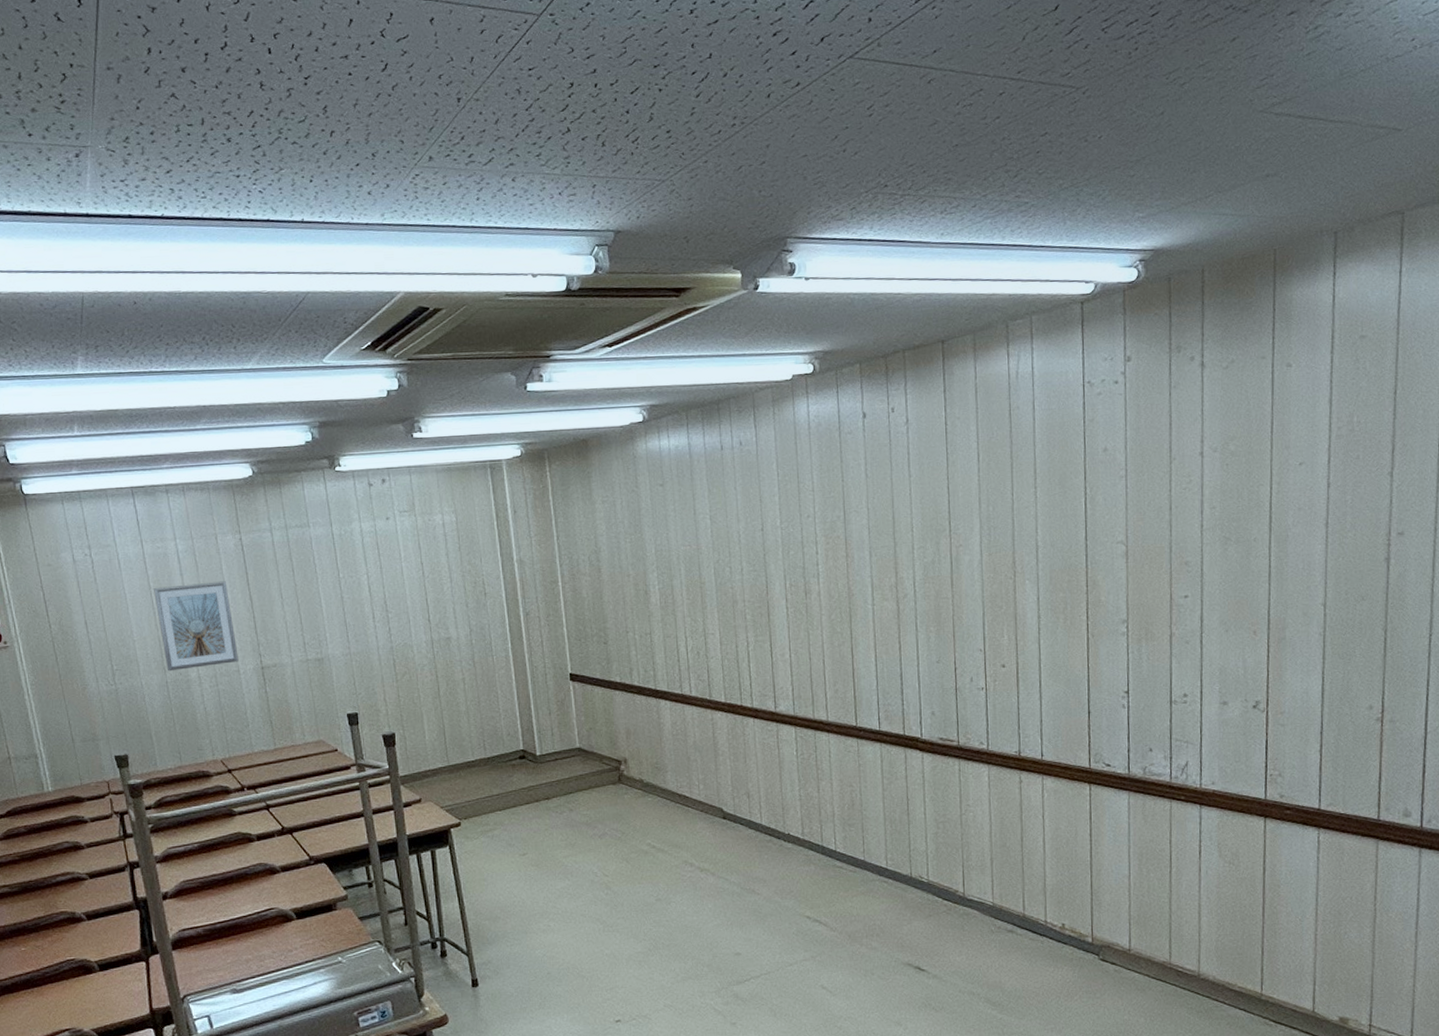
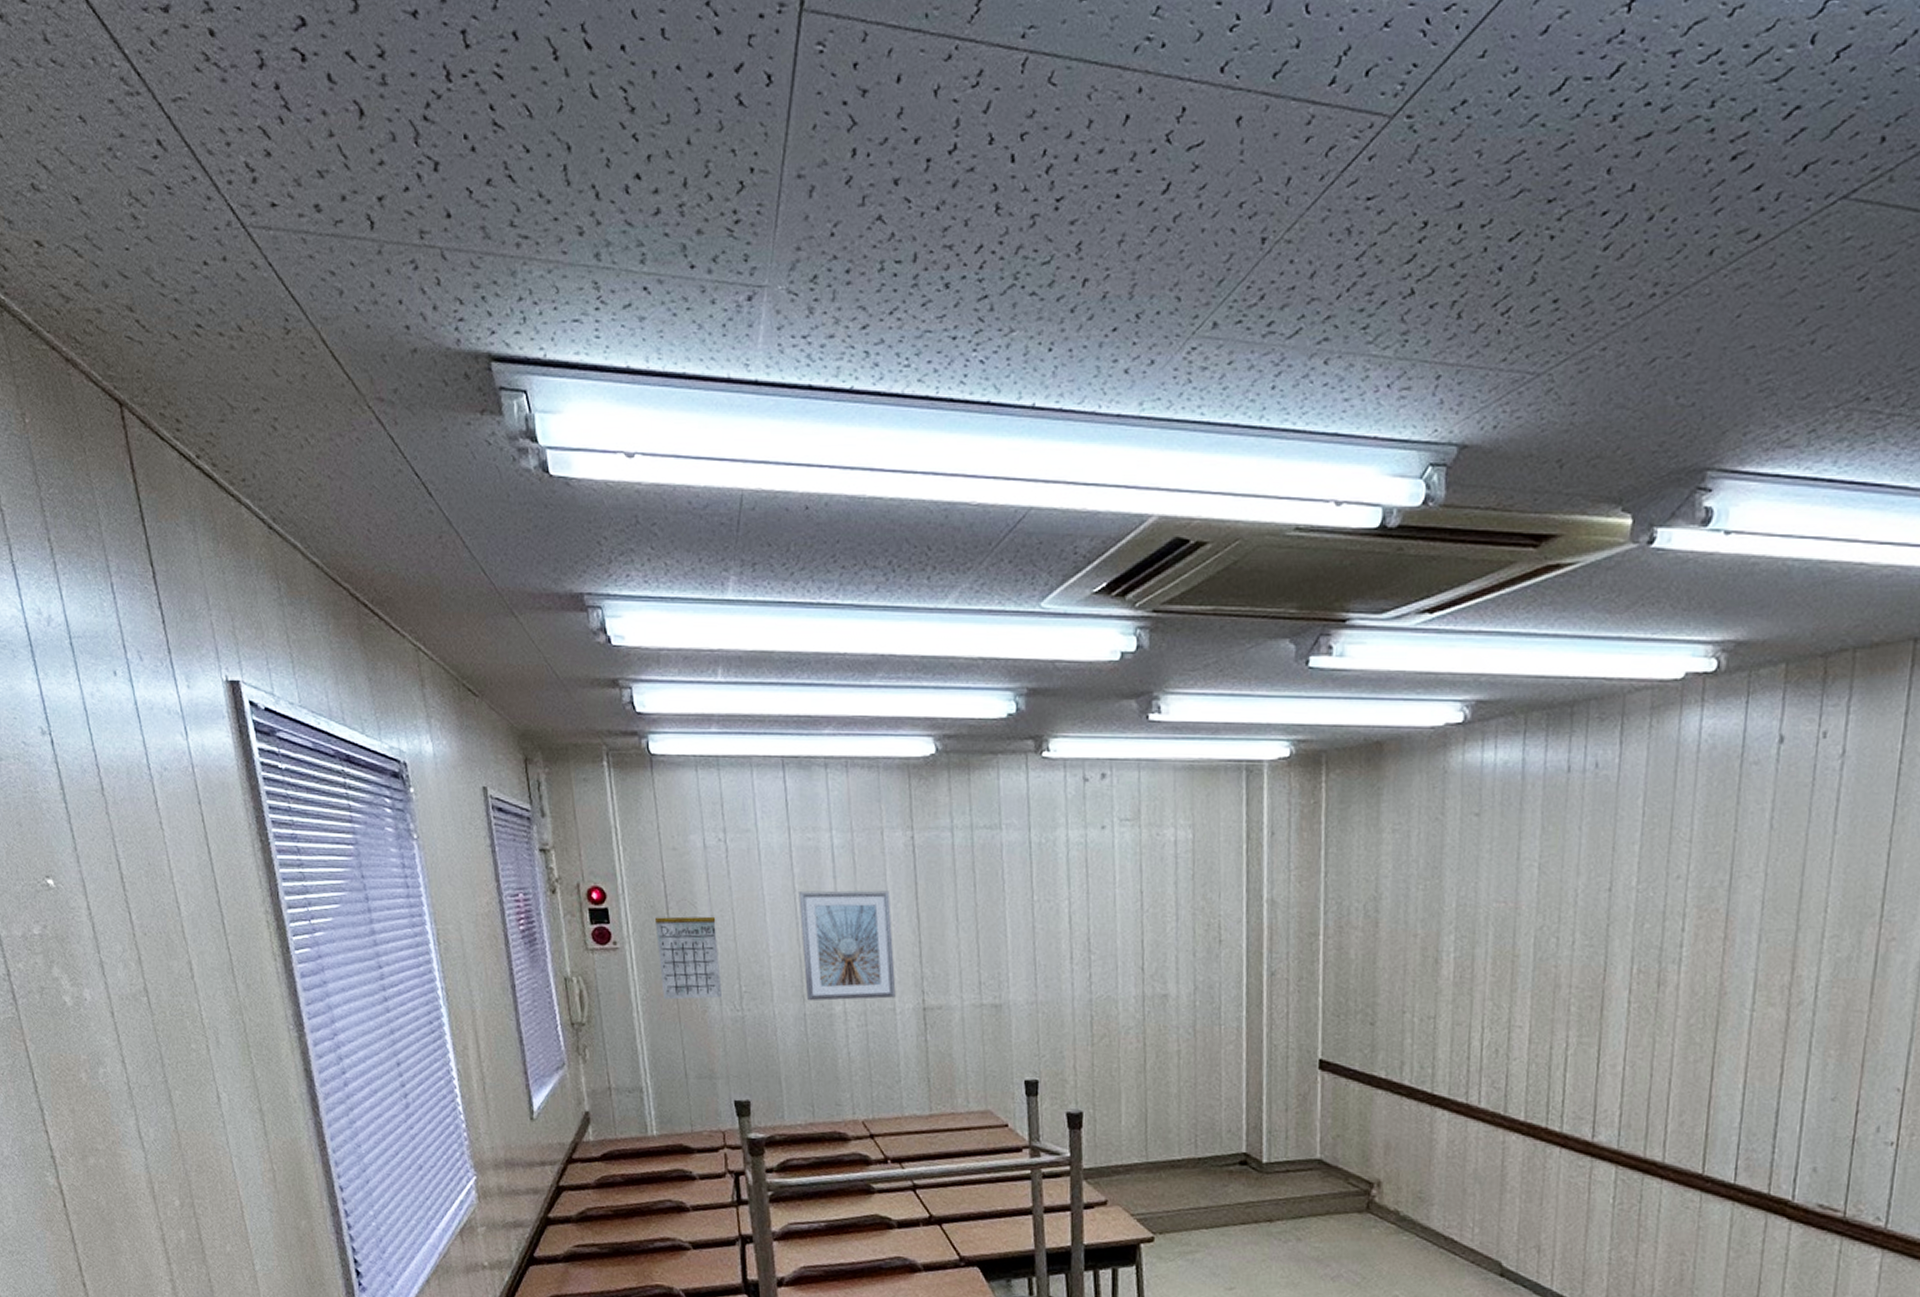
calendar: none [38,603,97,683] -> present [655,899,722,1000]

